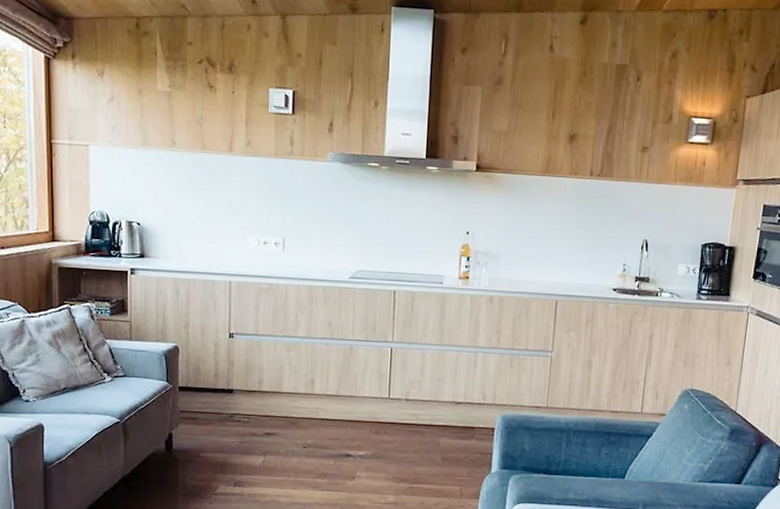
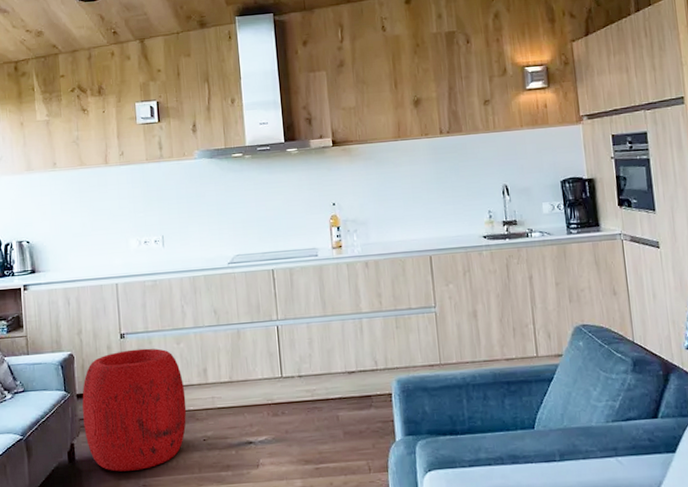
pouf: none [184,350,290,467] -> present [82,348,187,472]

